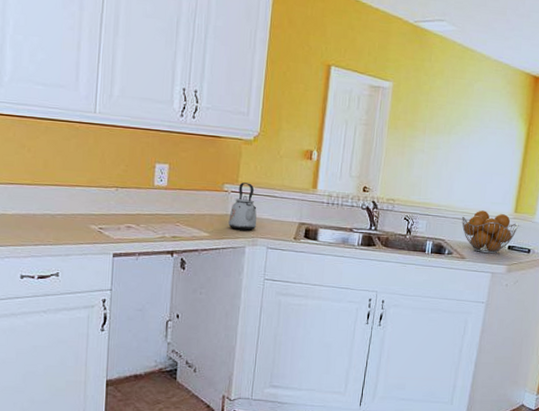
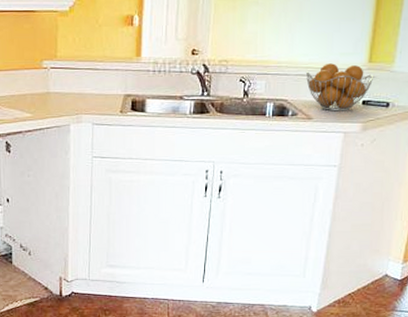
kettle: present [228,182,257,231] -> none [50,57,80,108]

